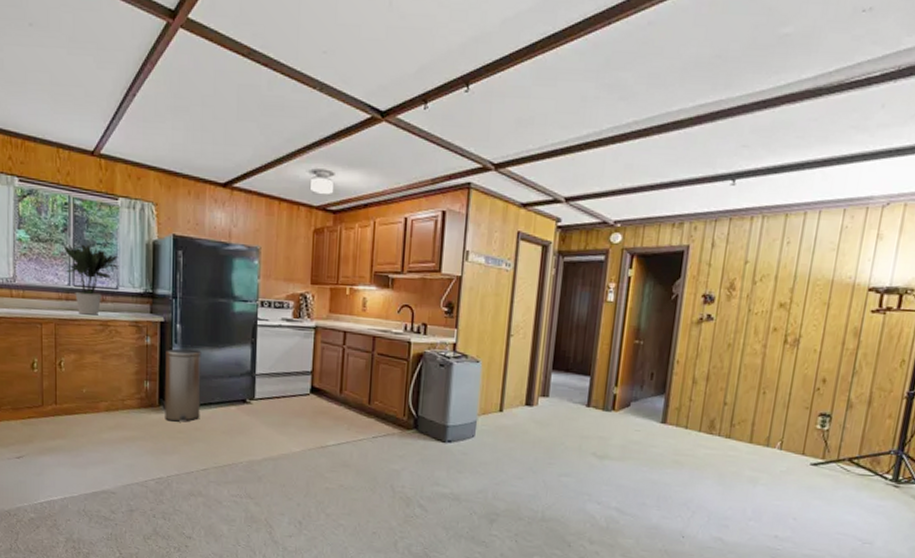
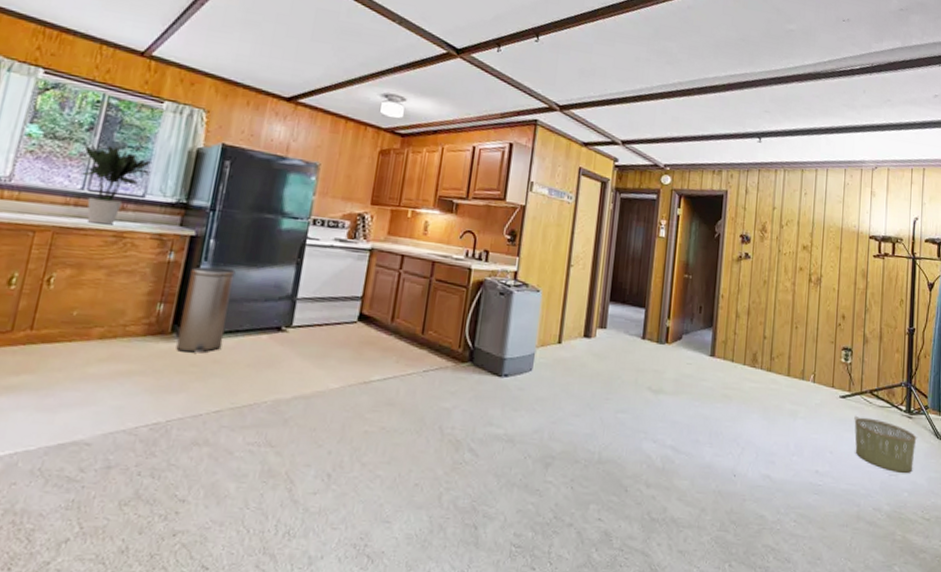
basket: none [824,483,904,543] -> present [854,415,918,474]

